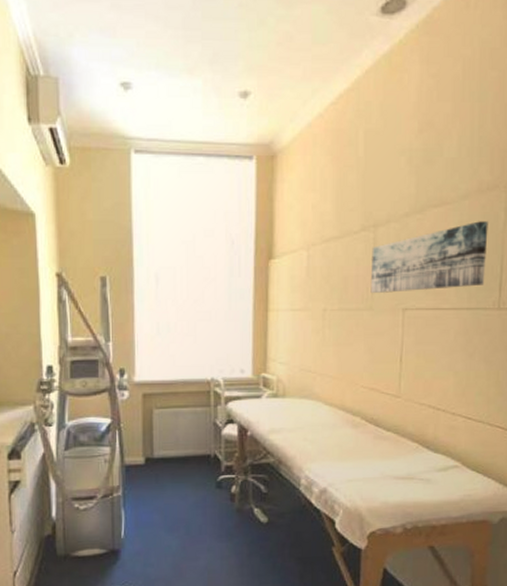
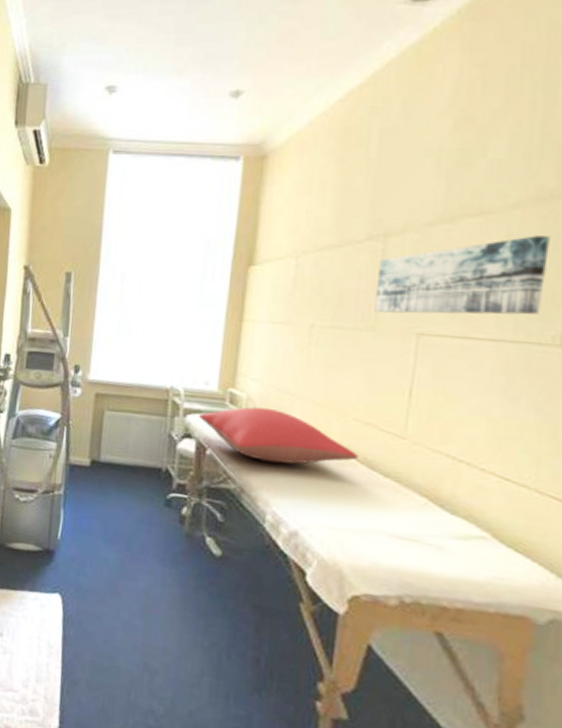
pillow: none [237,387,367,434] -> present [198,407,358,465]

